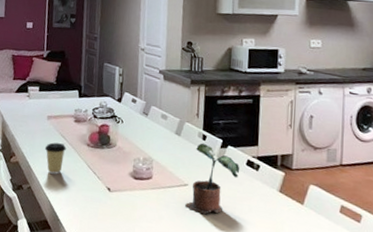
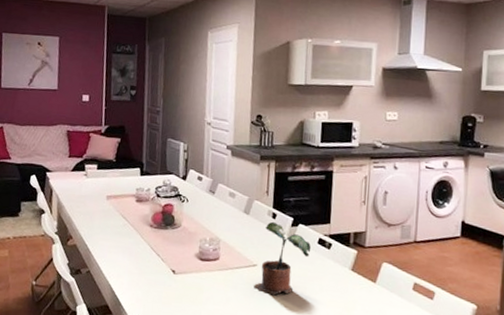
coffee cup: present [44,142,66,175] -> none [104,224,128,257]

